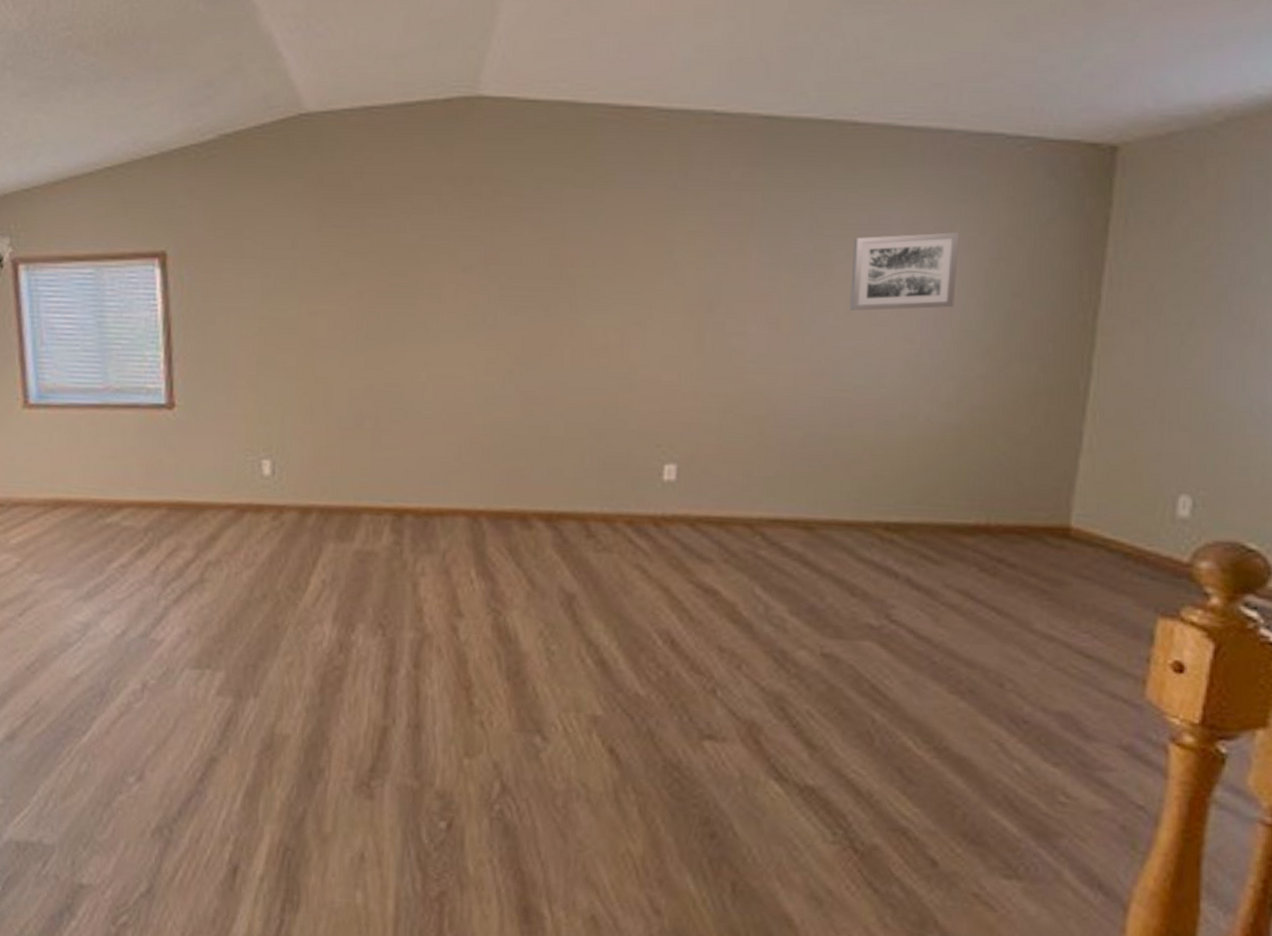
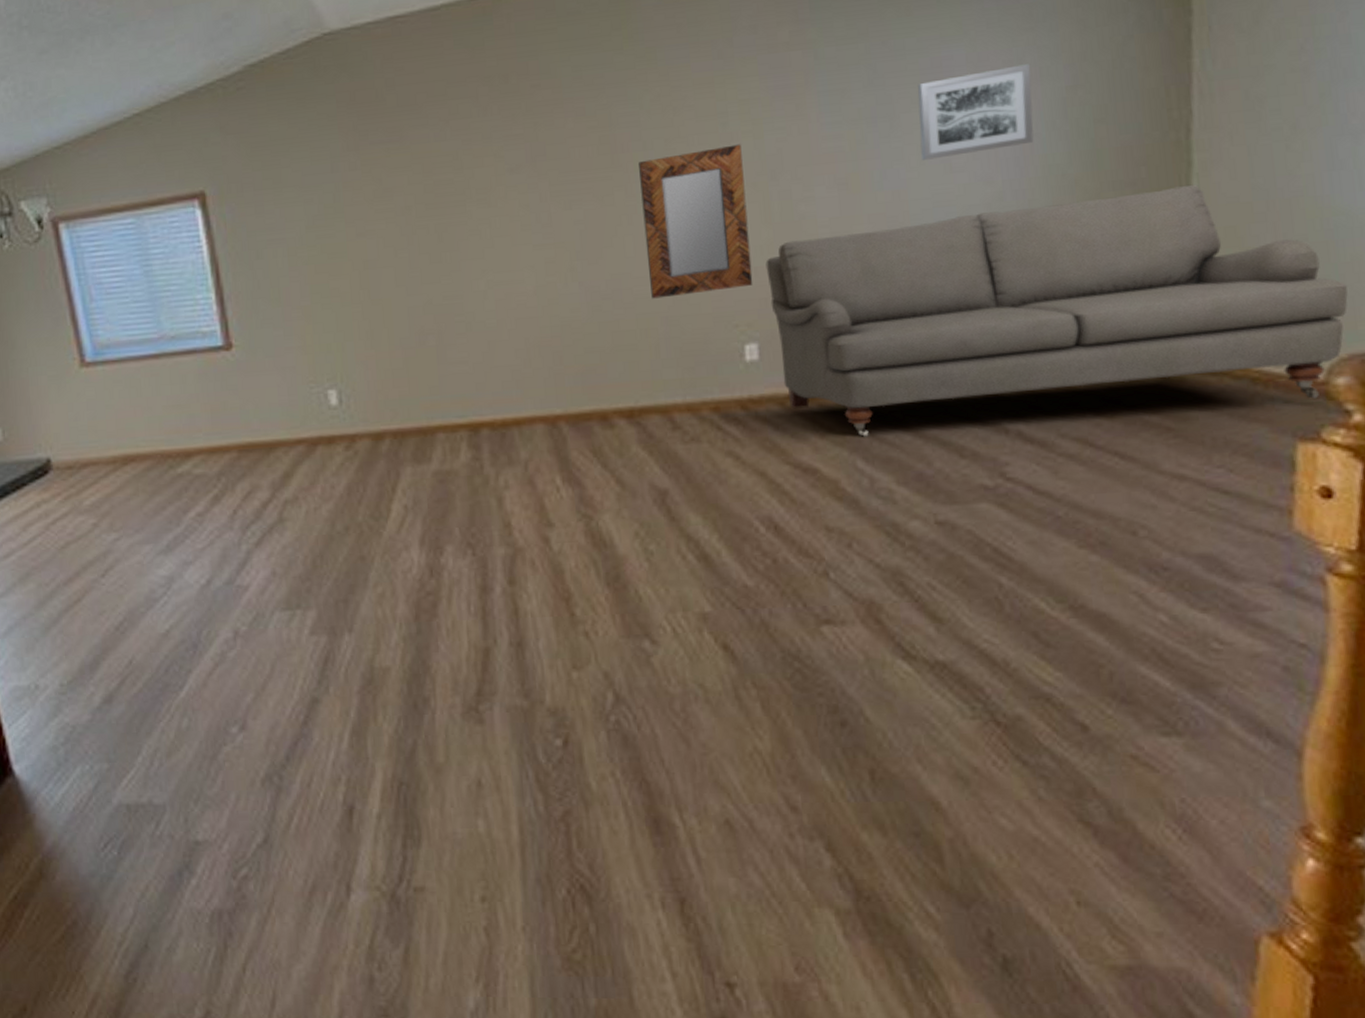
home mirror: none [582,273,684,411] -> present [639,144,753,299]
sofa: none [693,365,1220,579] -> present [765,185,1348,438]

